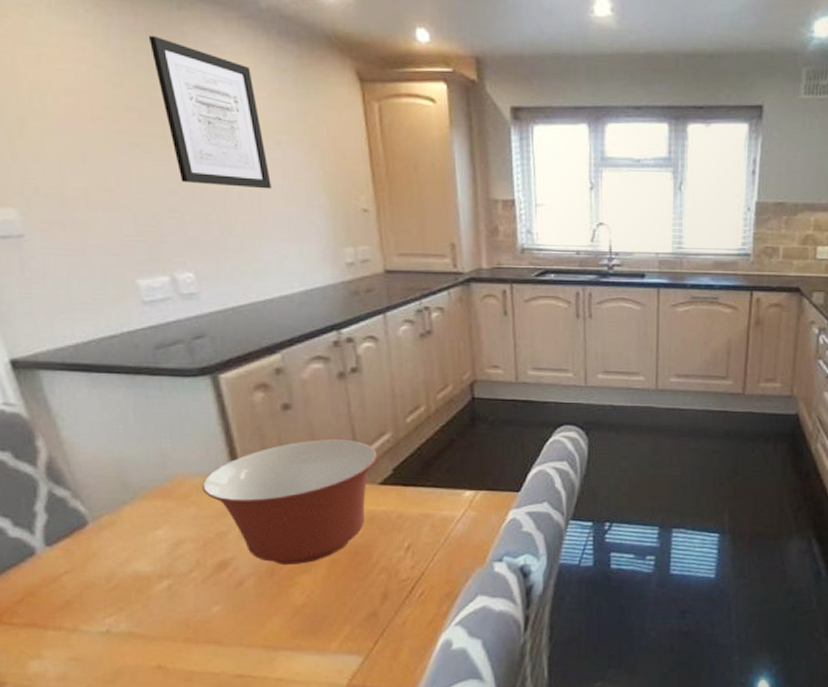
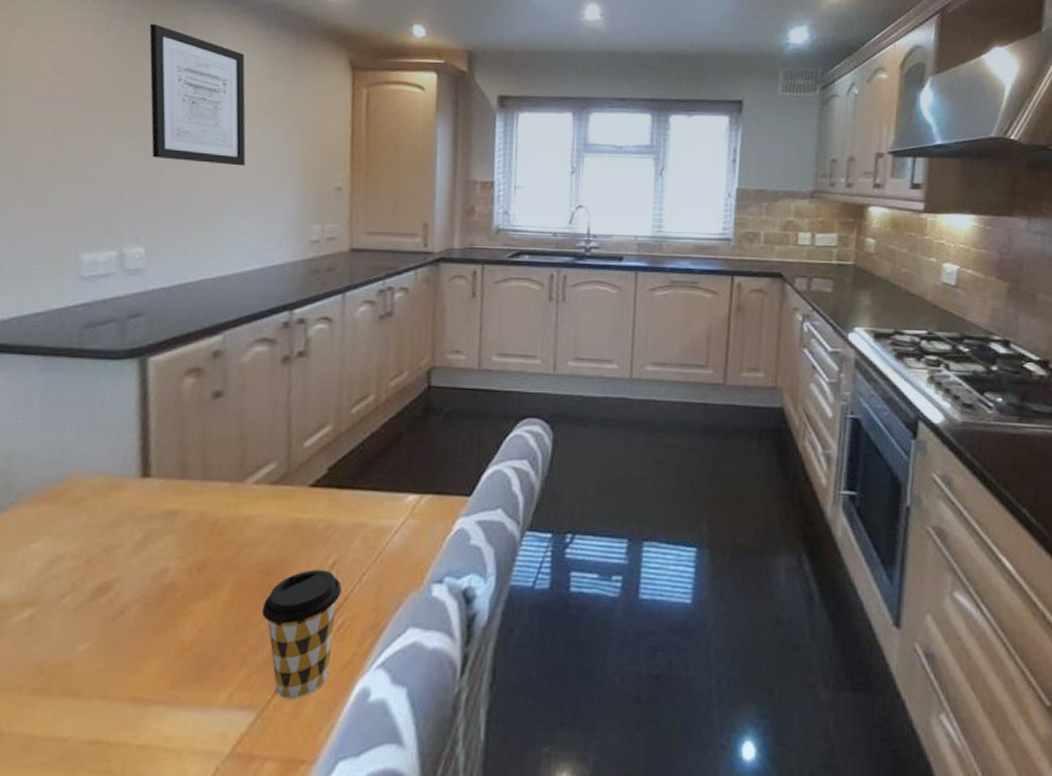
mixing bowl: present [201,439,378,565] -> none [99,432,314,589]
coffee cup: none [354,551,418,647] -> present [261,569,342,699]

